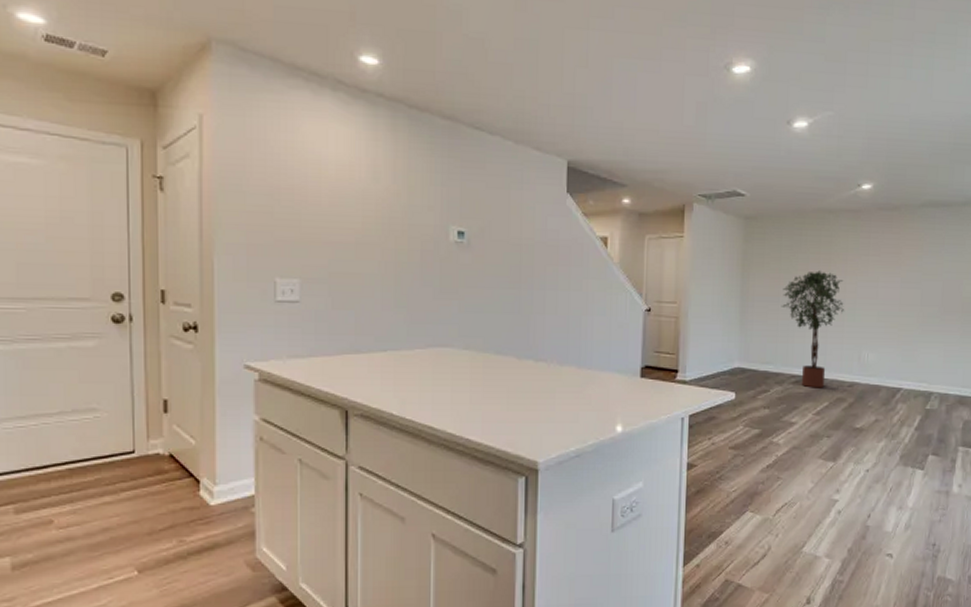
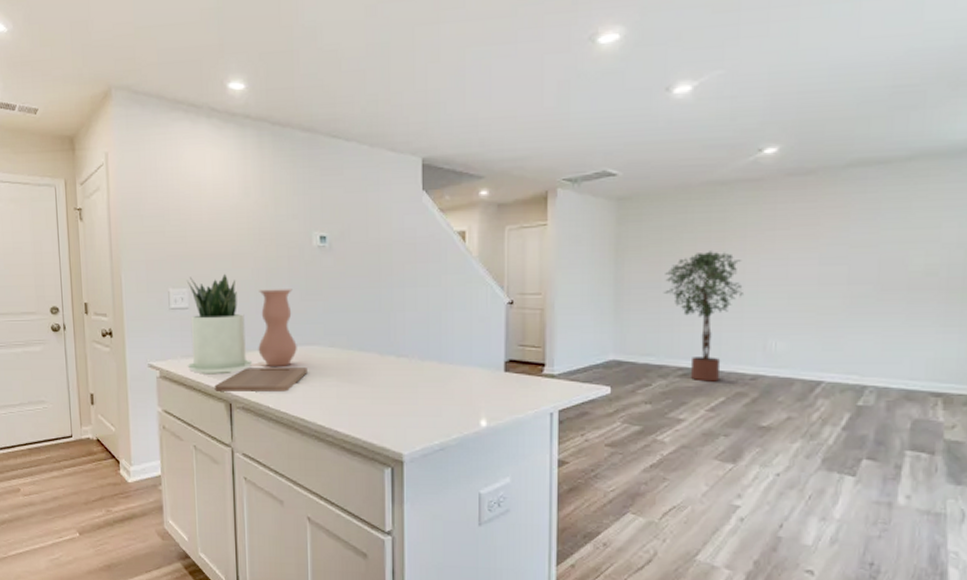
planter: none [295,264,376,376] -> present [186,273,253,373]
cutting board: none [328,370,438,398] -> present [214,368,308,393]
vase: none [382,284,427,369] -> present [258,289,297,366]

